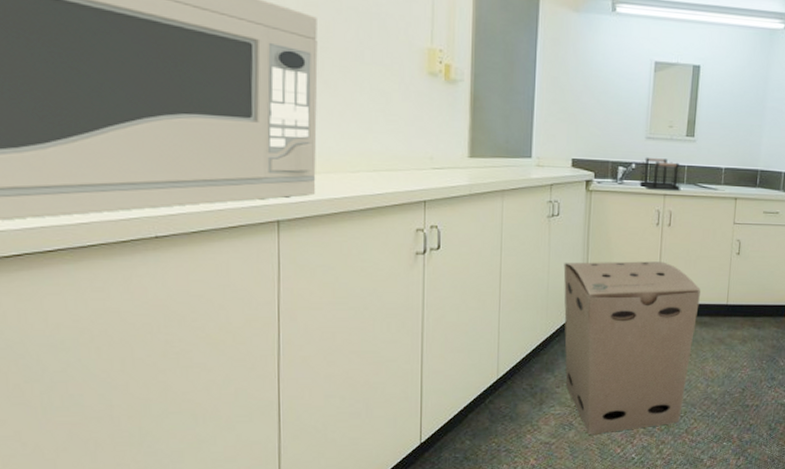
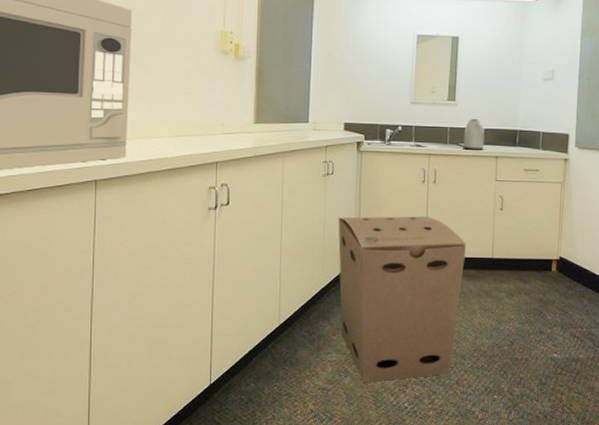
dish rack: present [639,156,683,192] -> none [405,120,446,152]
kettle: none [701,157,724,192] -> present [463,119,485,151]

